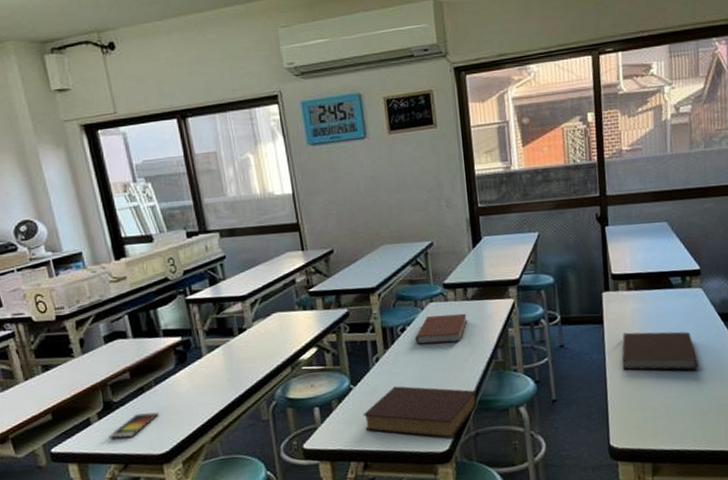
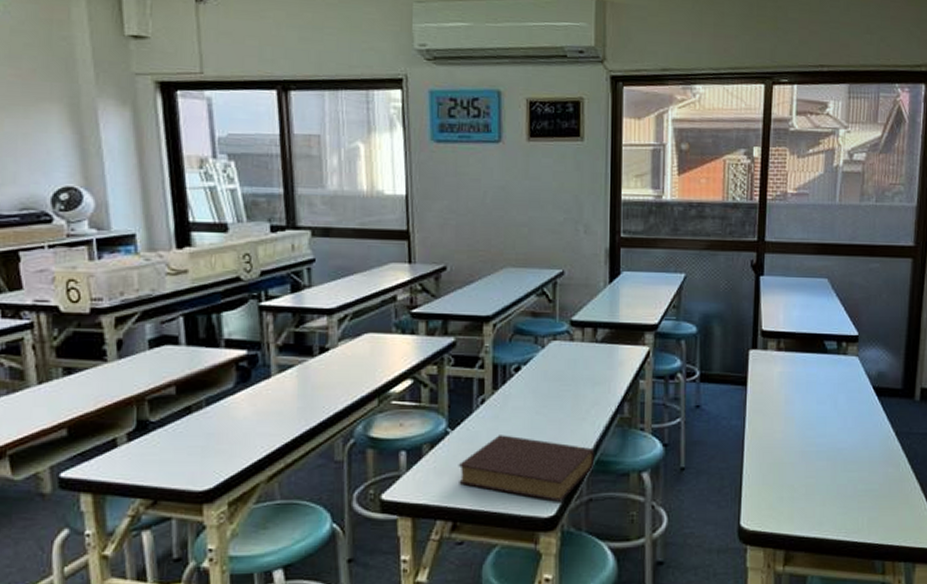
smartphone: present [108,412,159,439] -> none [138,438,206,467]
book: present [415,313,468,345] -> none [530,357,594,390]
notebook: present [622,331,699,371] -> none [762,398,846,449]

